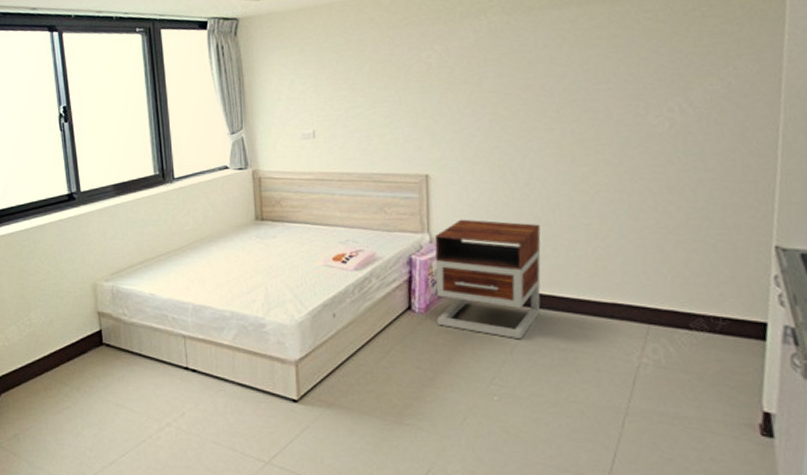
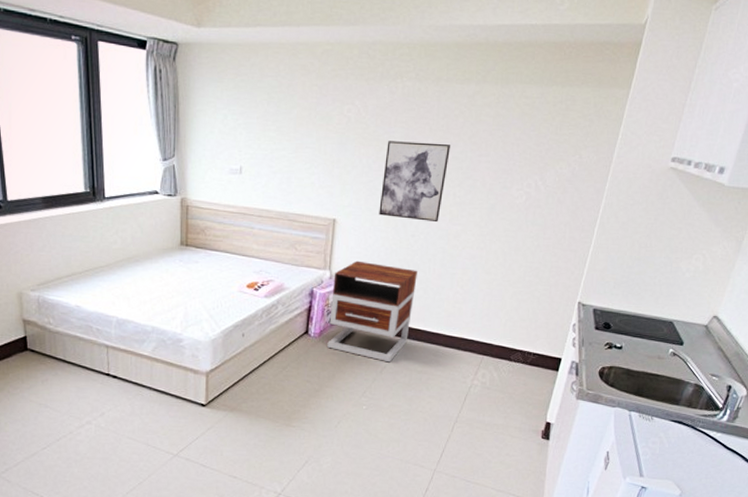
wall art: none [478,76,559,166] -> present [379,141,451,223]

